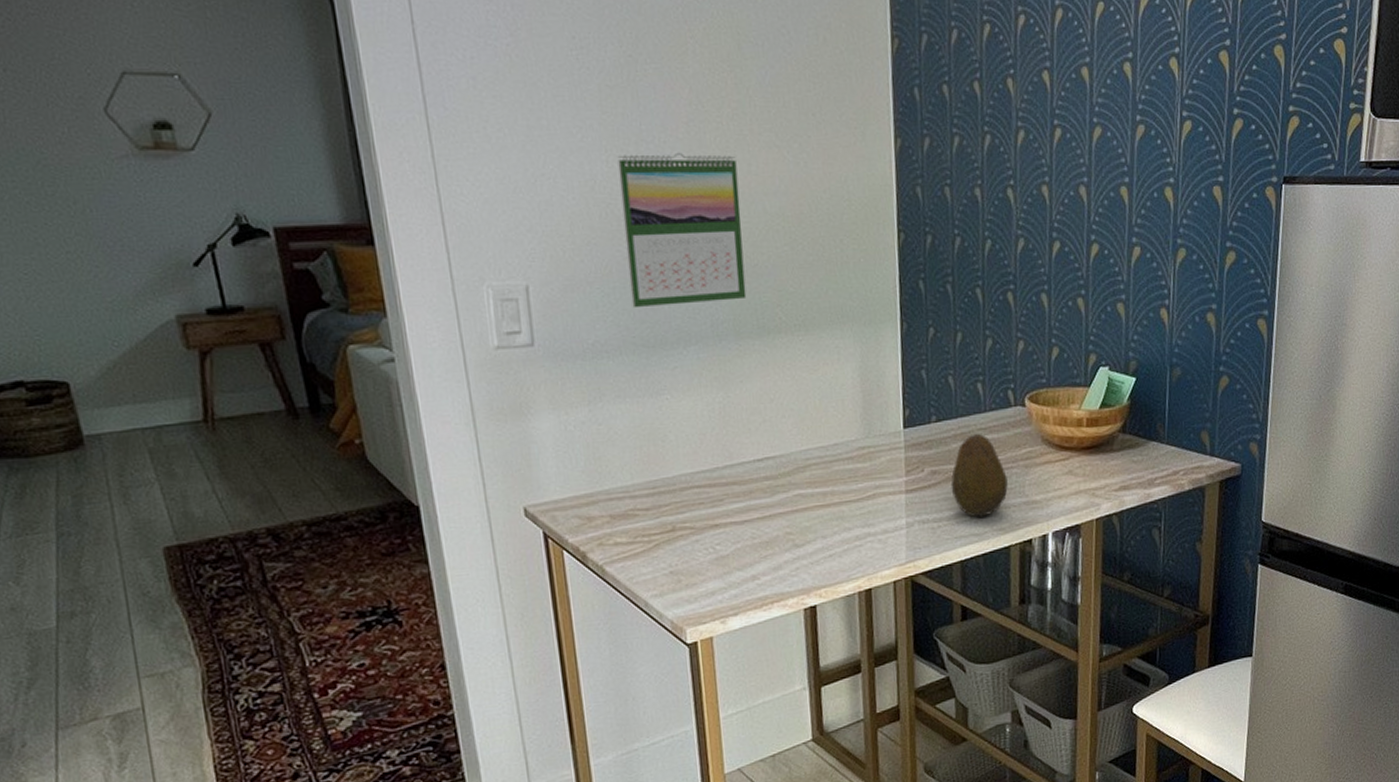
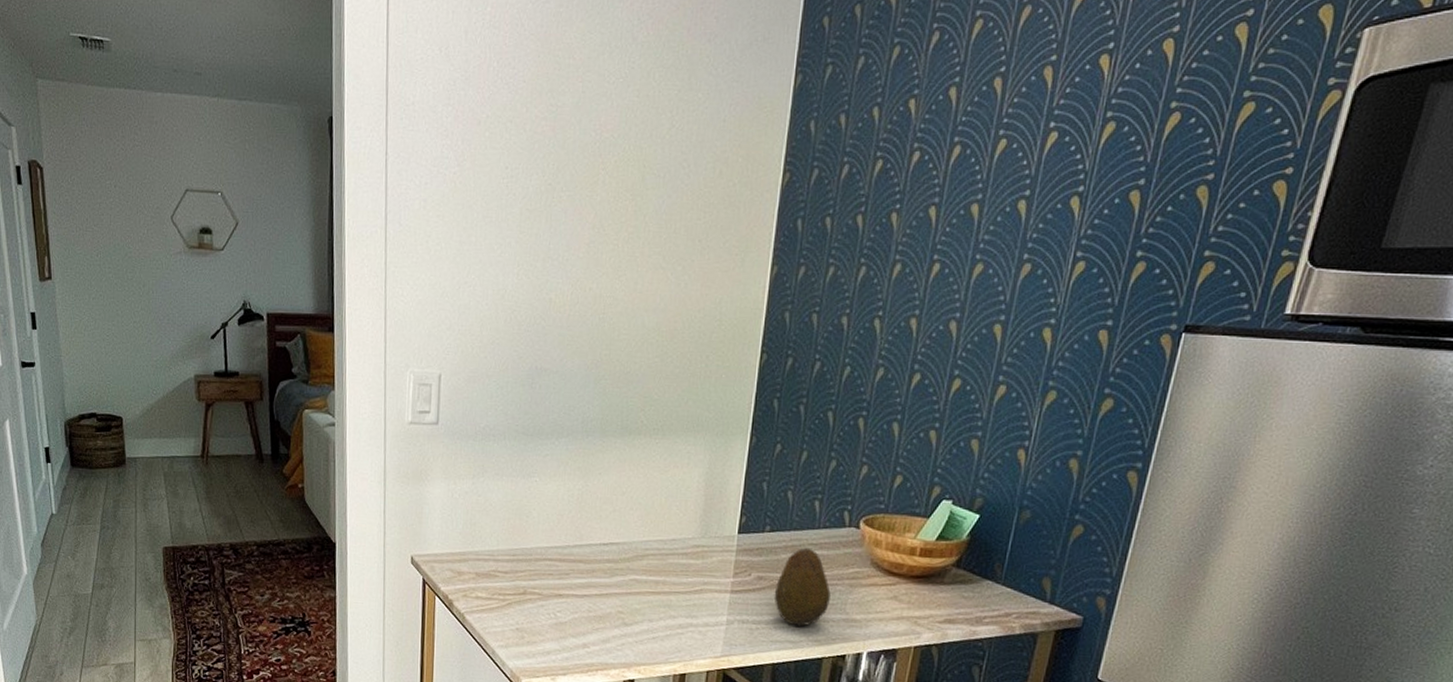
calendar: present [617,152,747,309] -> none [520,269,625,402]

